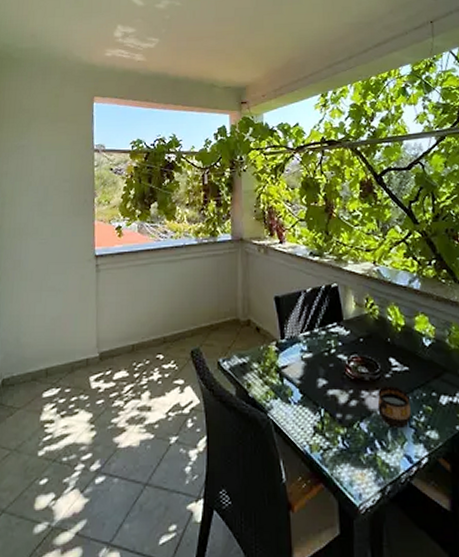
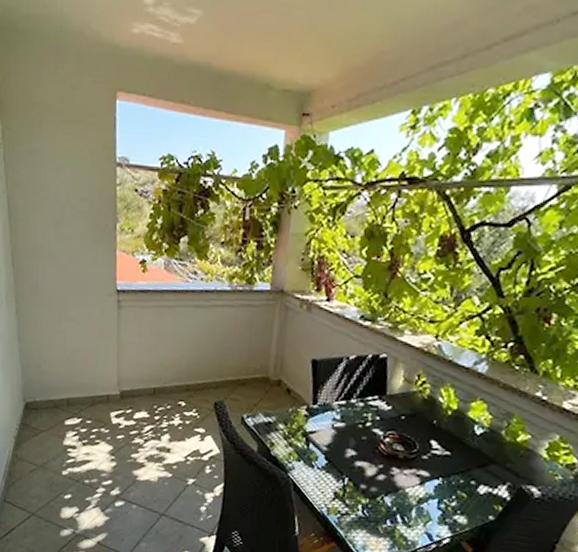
cup: present [377,386,411,428] -> none [406,466,445,508]

